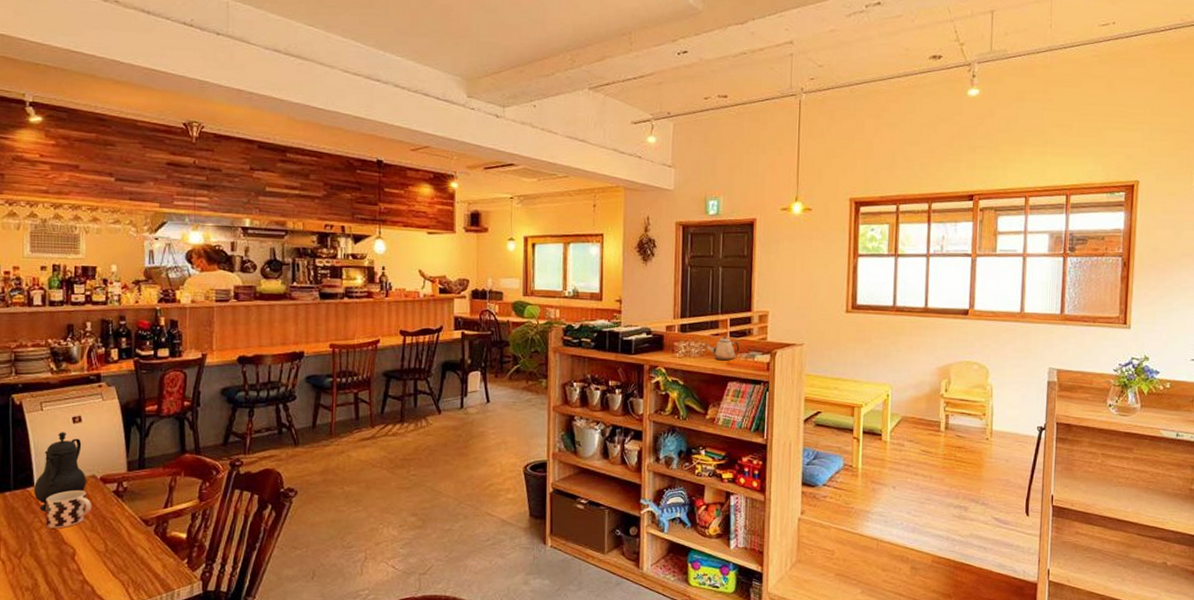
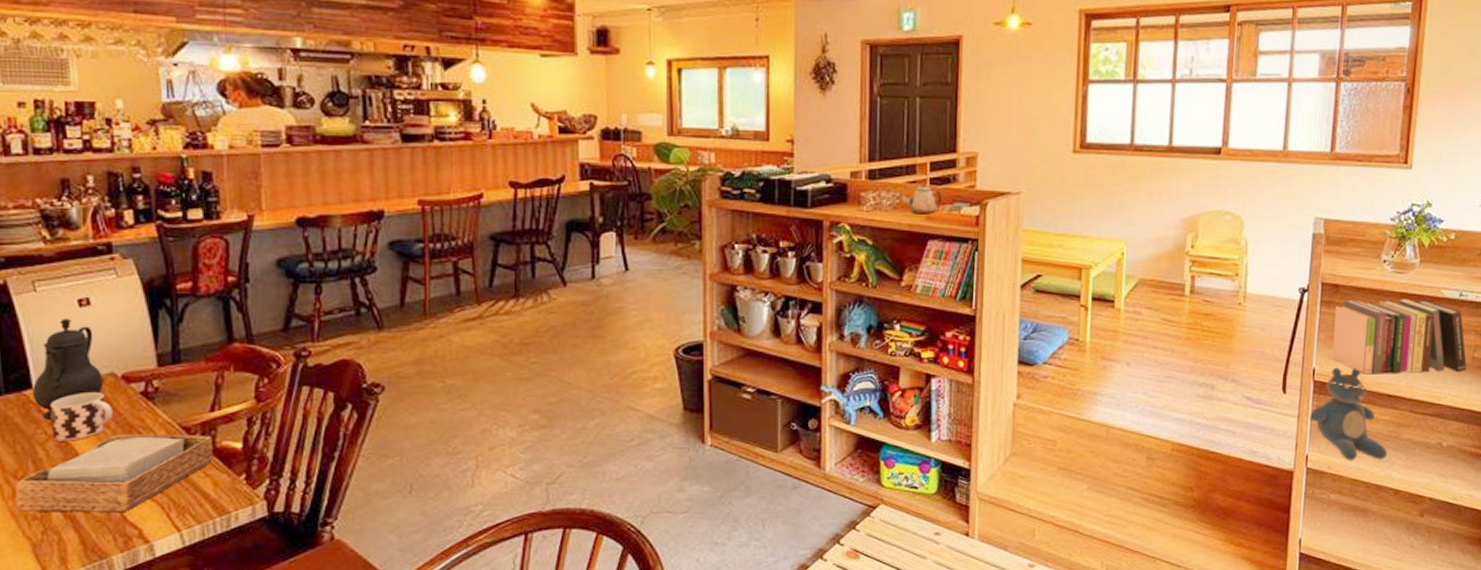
napkin holder: none [14,524,165,587] -> present [15,434,214,513]
stuffed animal: none [1050,495,1118,575] -> present [1310,368,1387,460]
books: none [1067,437,1186,502] -> present [1332,298,1467,374]

